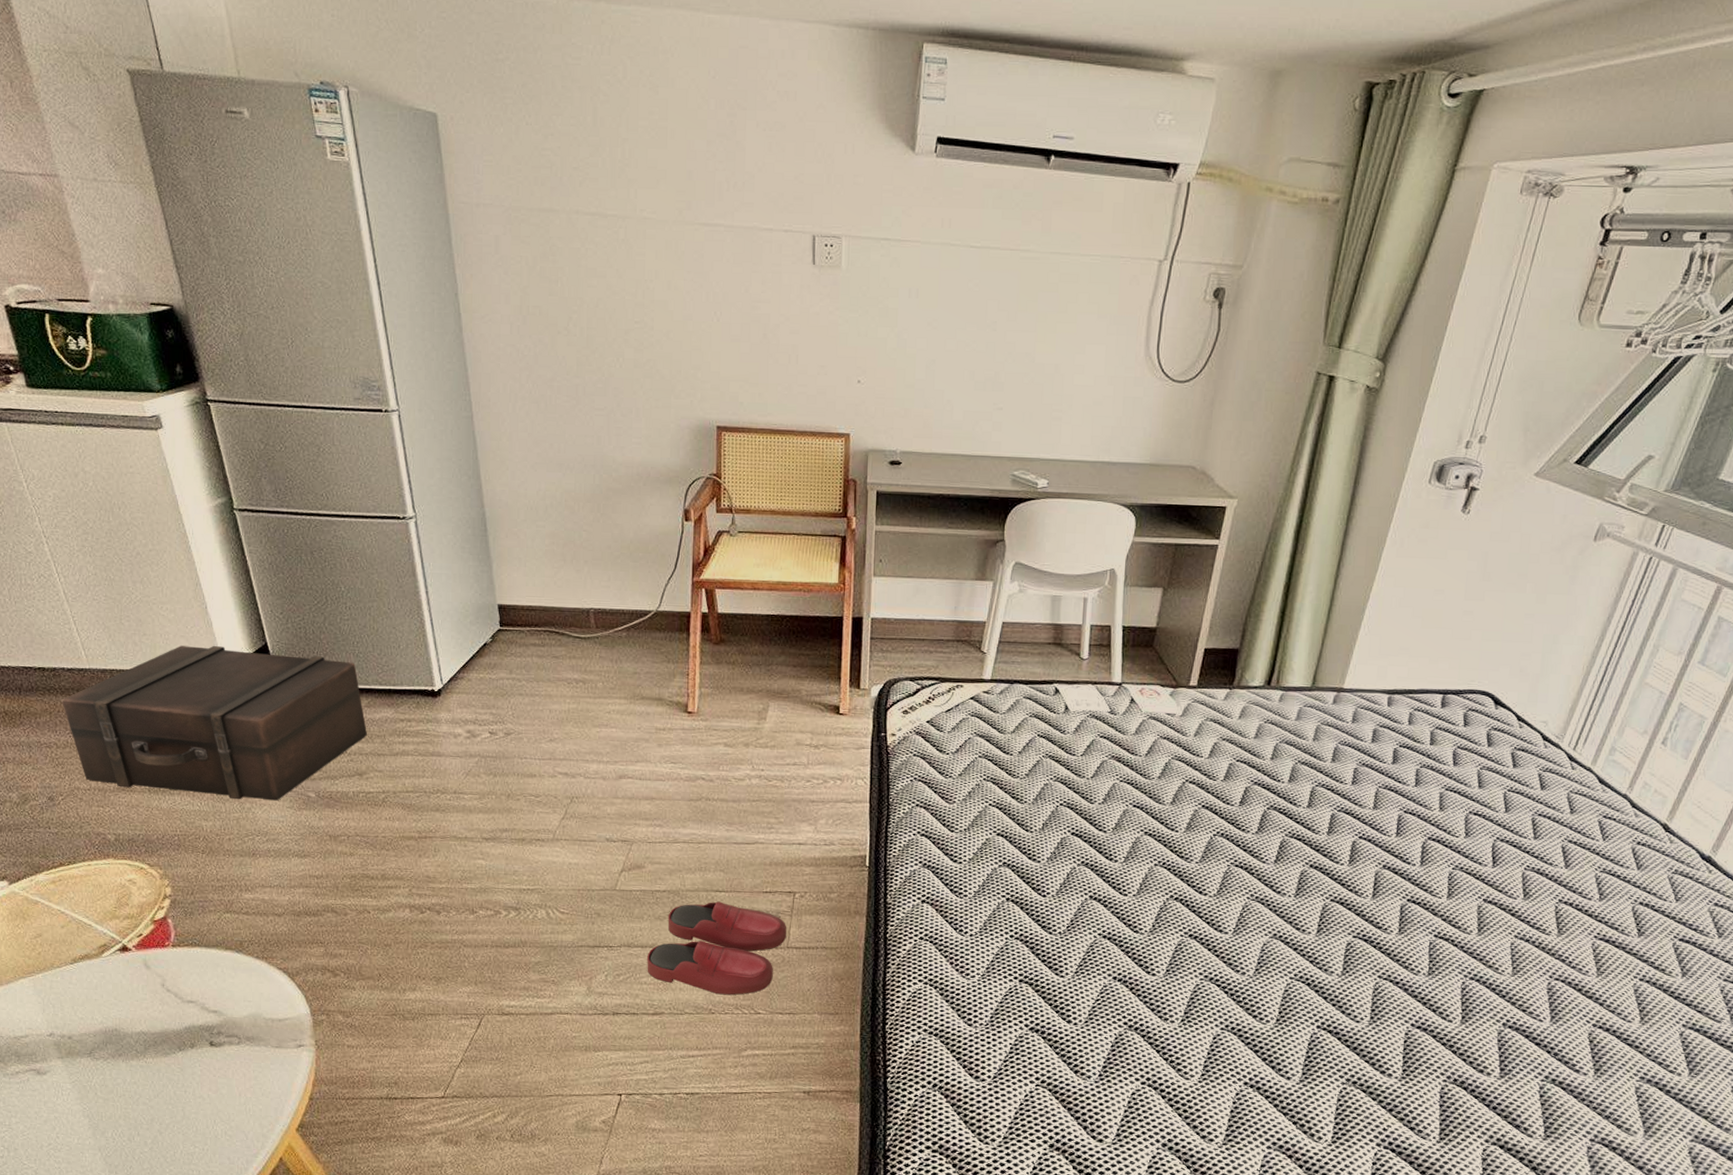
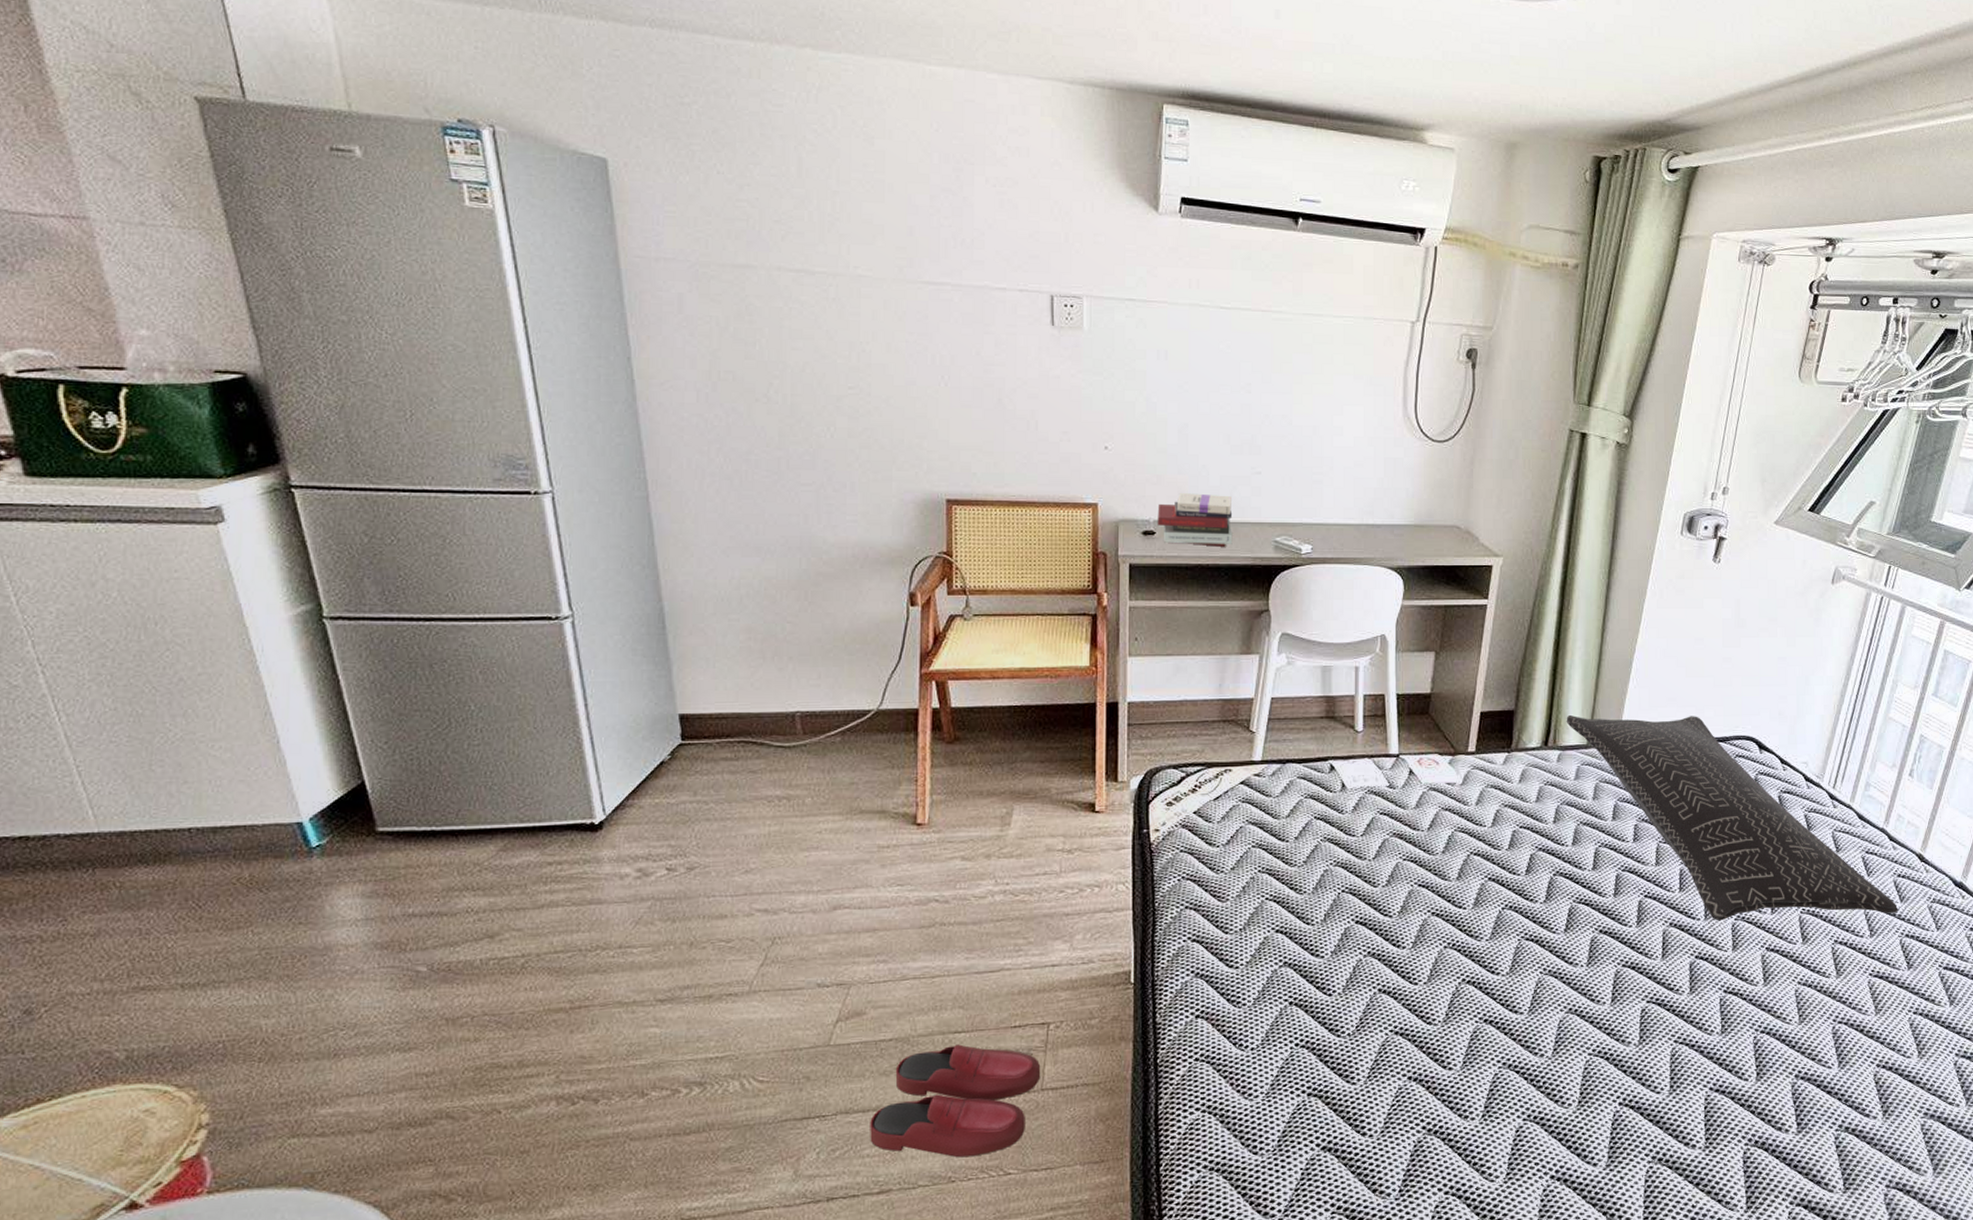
suitcase: present [61,646,367,801] -> none [53,790,502,986]
books: none [903,426,974,479] -> present [1157,493,1233,547]
pillow: none [1291,657,1634,880] -> present [1566,714,1899,921]

